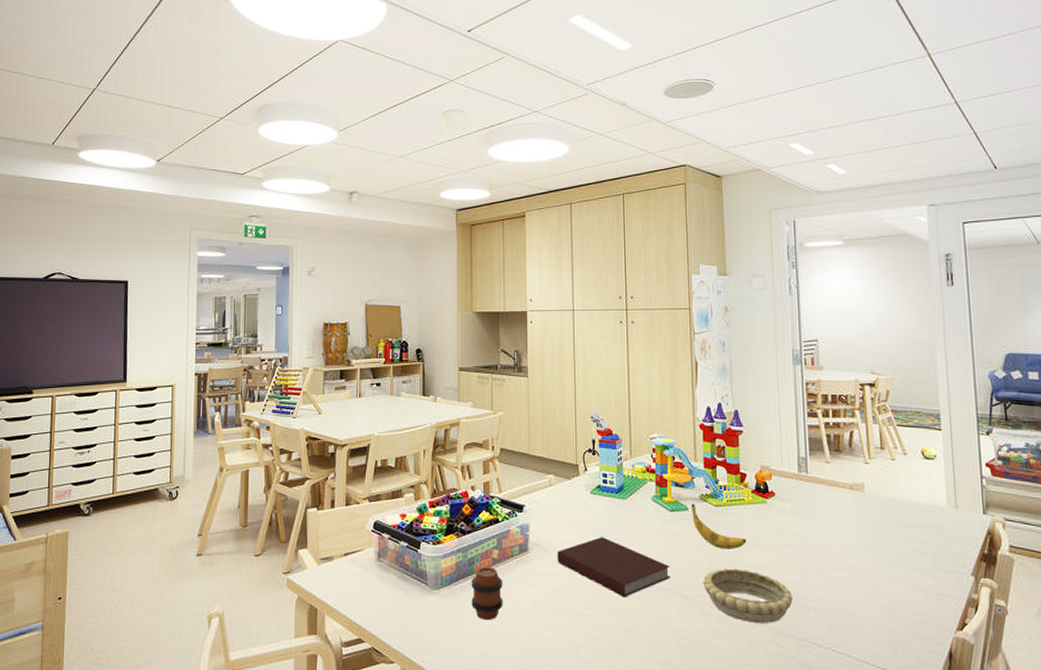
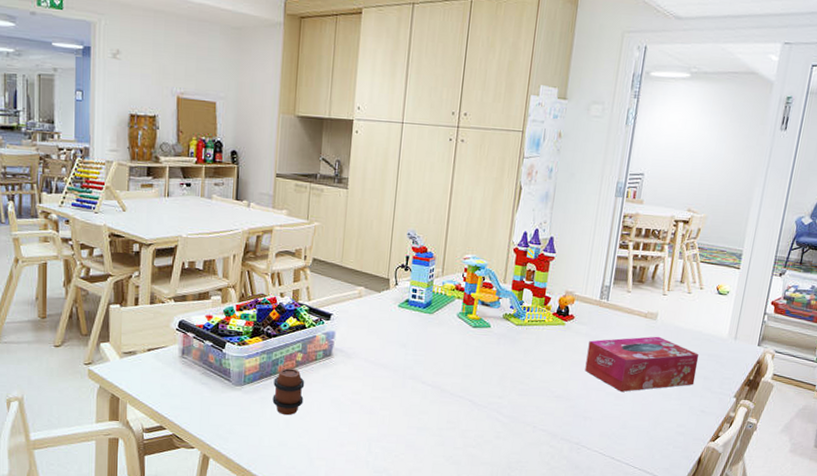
notebook: present [557,537,670,598] -> none [359,347,466,401]
banana: present [692,504,747,549] -> none [493,322,541,365]
decorative bowl: present [702,568,793,623] -> none [493,380,573,429]
tissue box: none [796,509,923,575] -> present [585,336,700,392]

